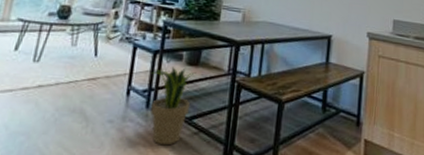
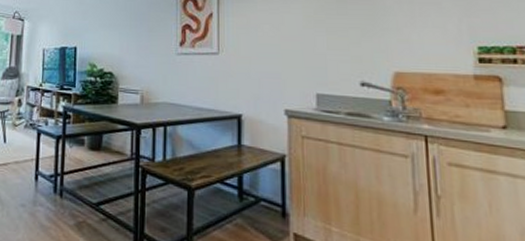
potted plant: present [151,67,196,146] -> none [55,152,99,231]

